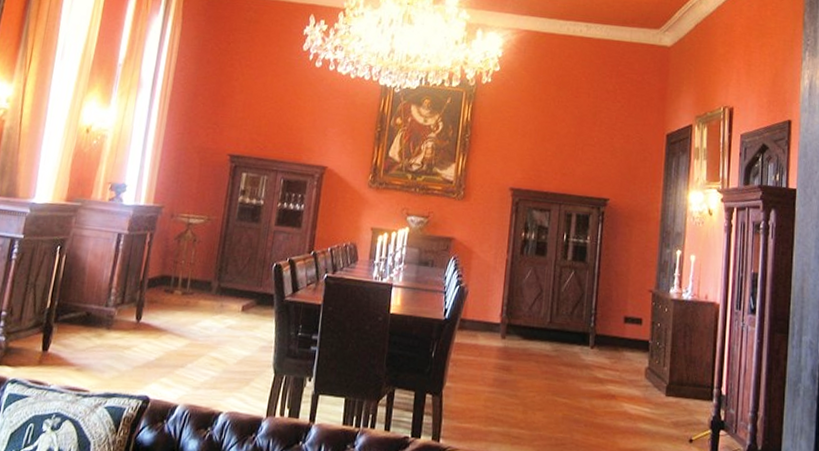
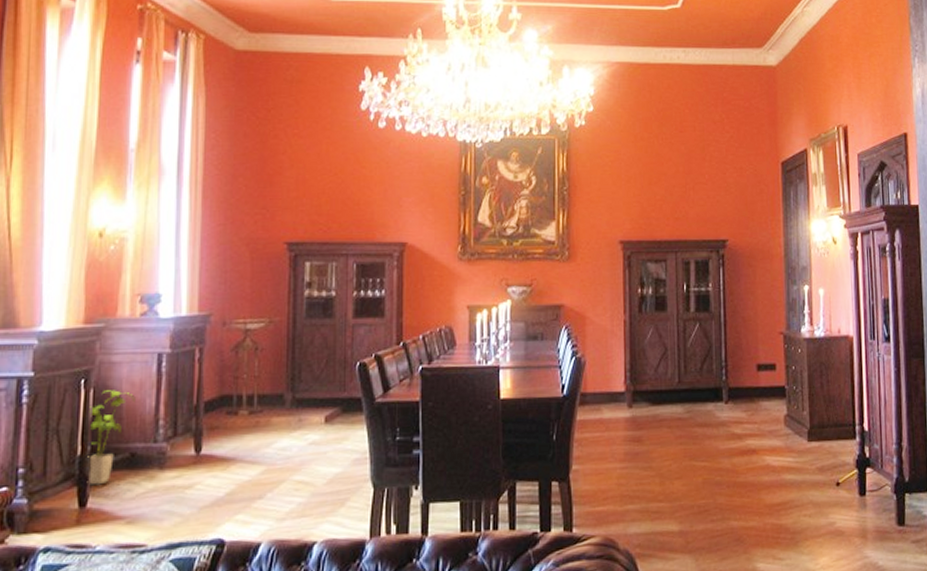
house plant: none [50,257,97,335] -> present [86,390,135,486]

